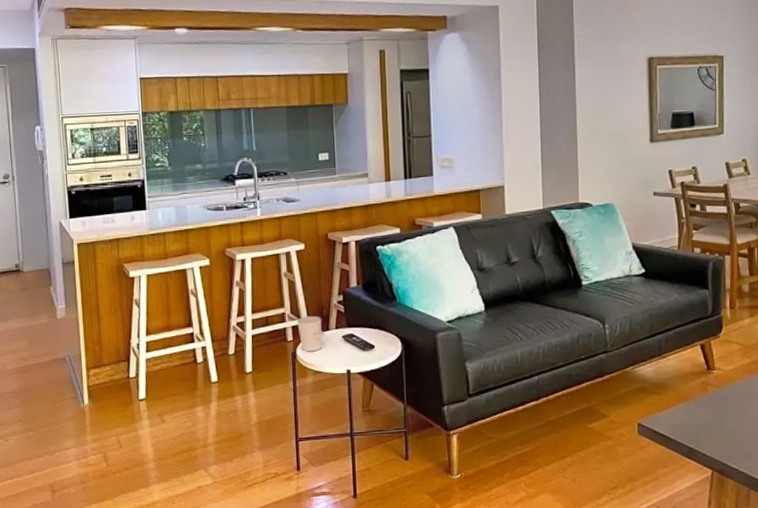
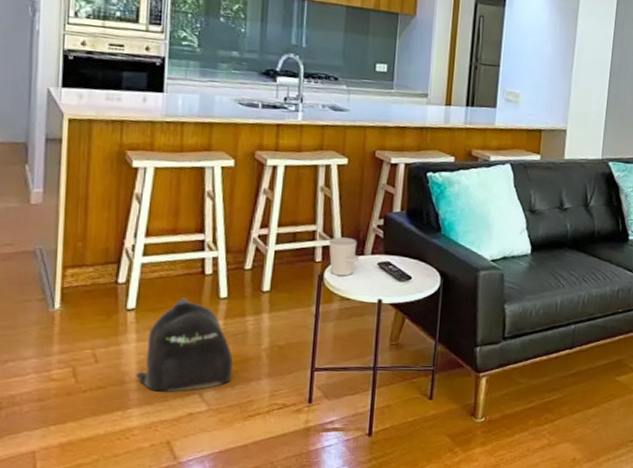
backpack: none [152,385,229,469] -> present [136,297,233,392]

